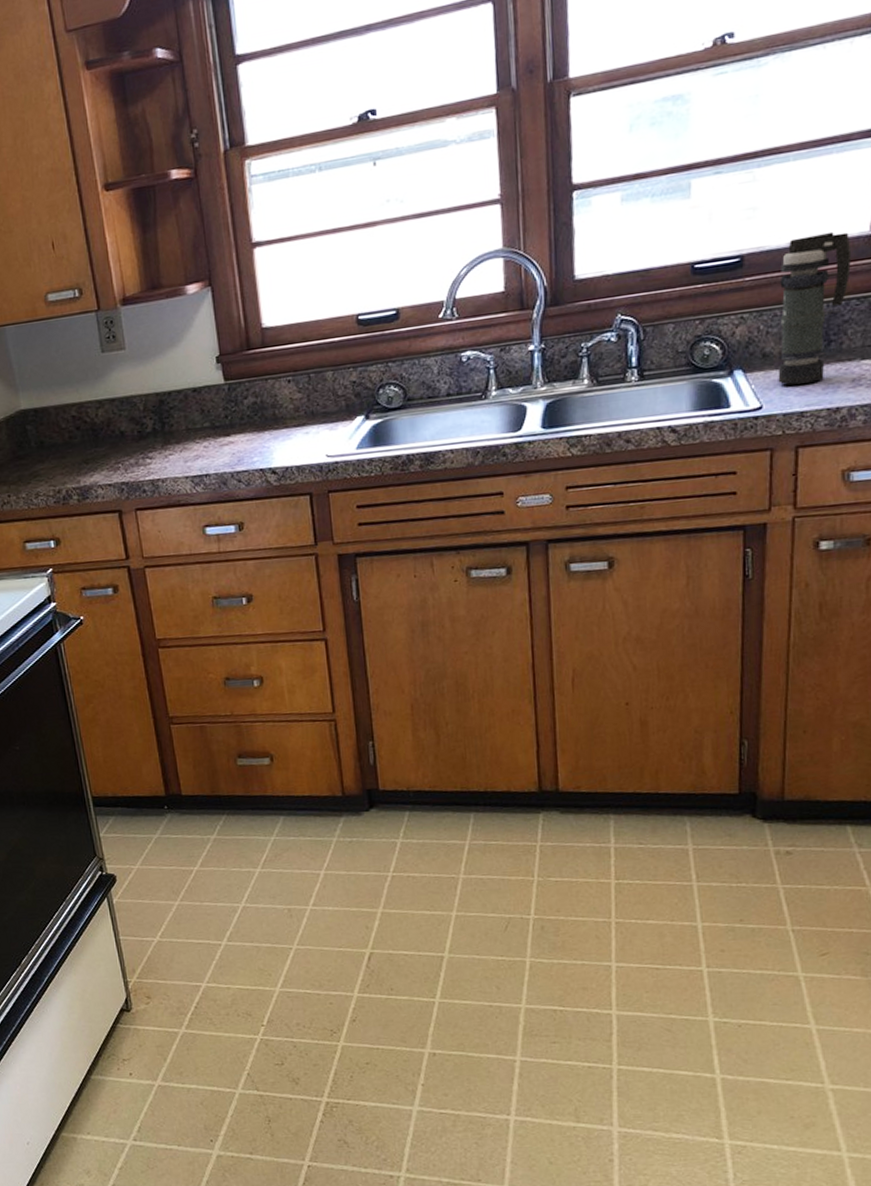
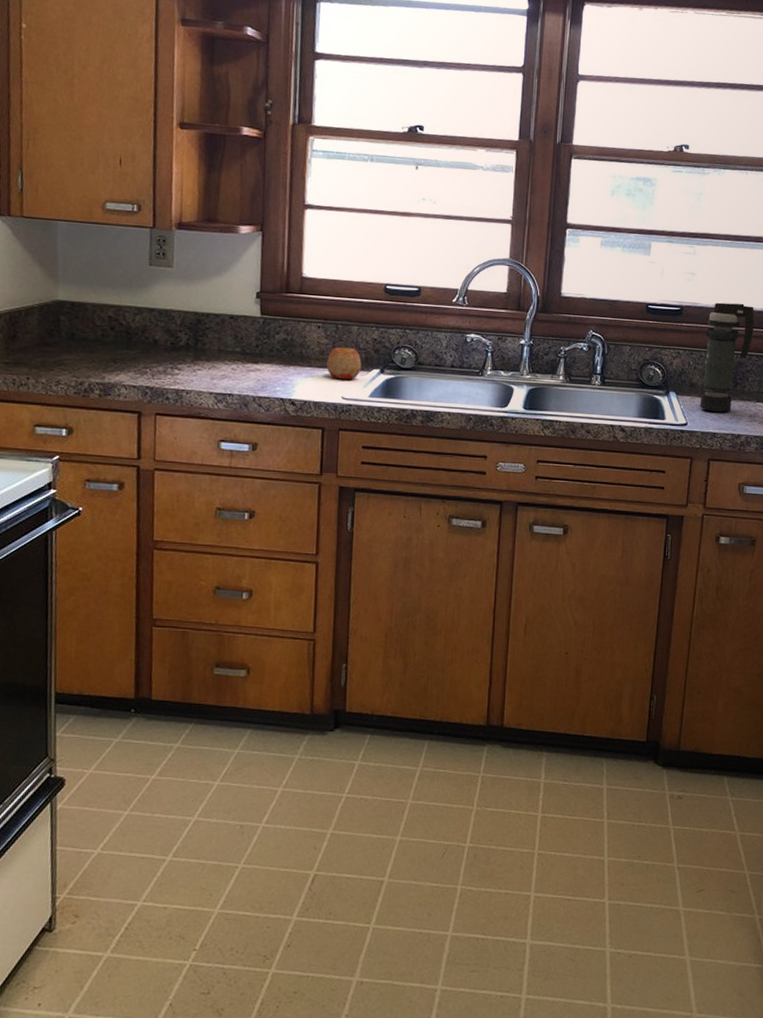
apple: none [303,397,344,436] -> present [326,347,362,379]

